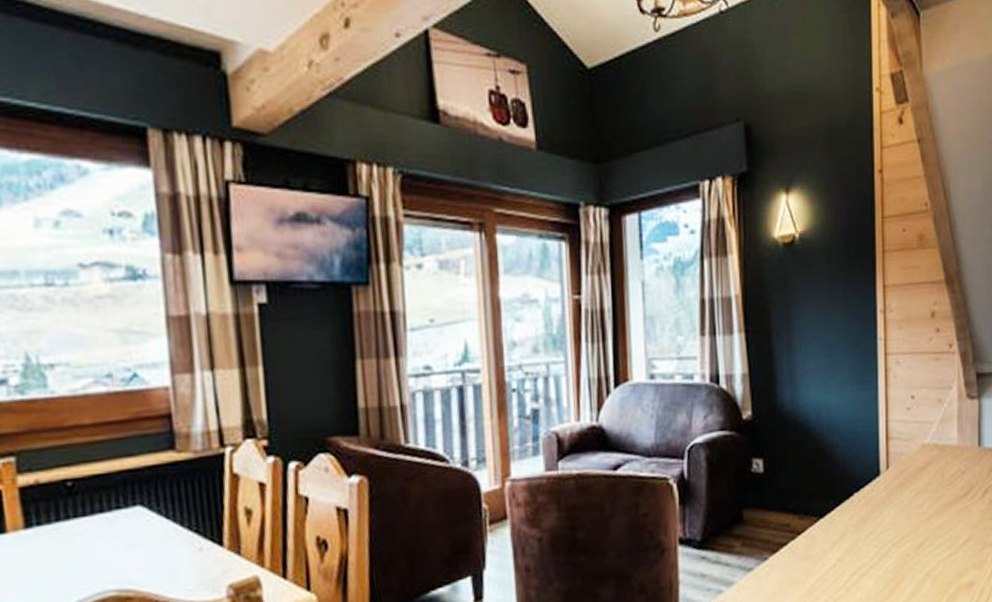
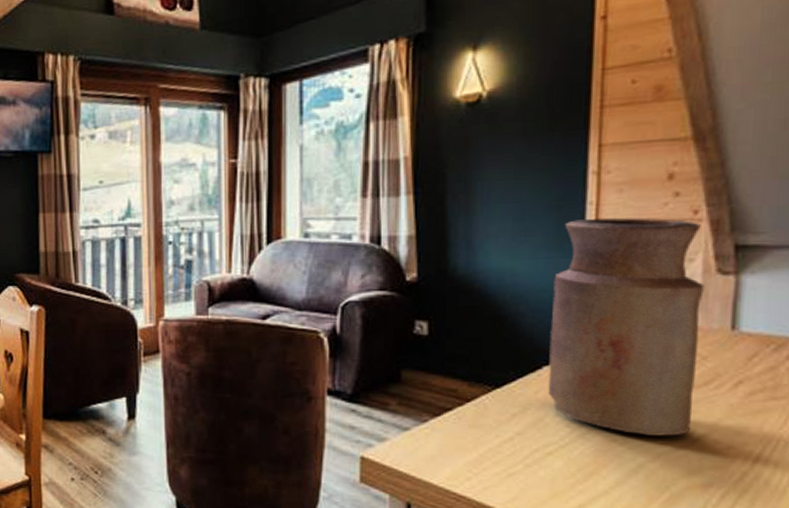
vase: none [858,352,960,547] -> present [548,218,704,436]

